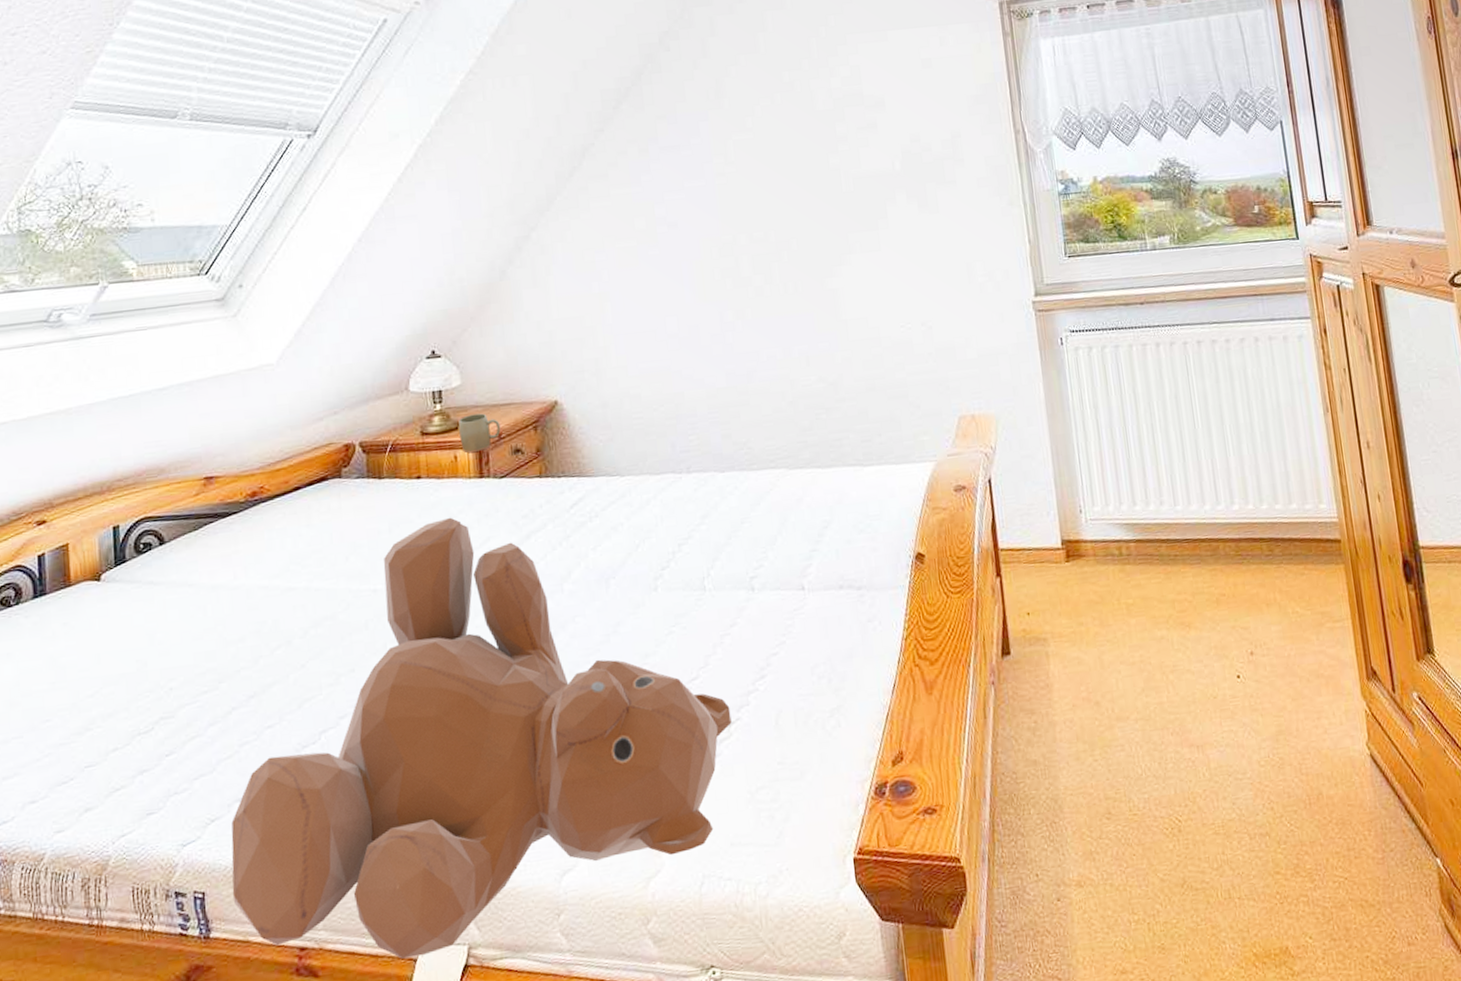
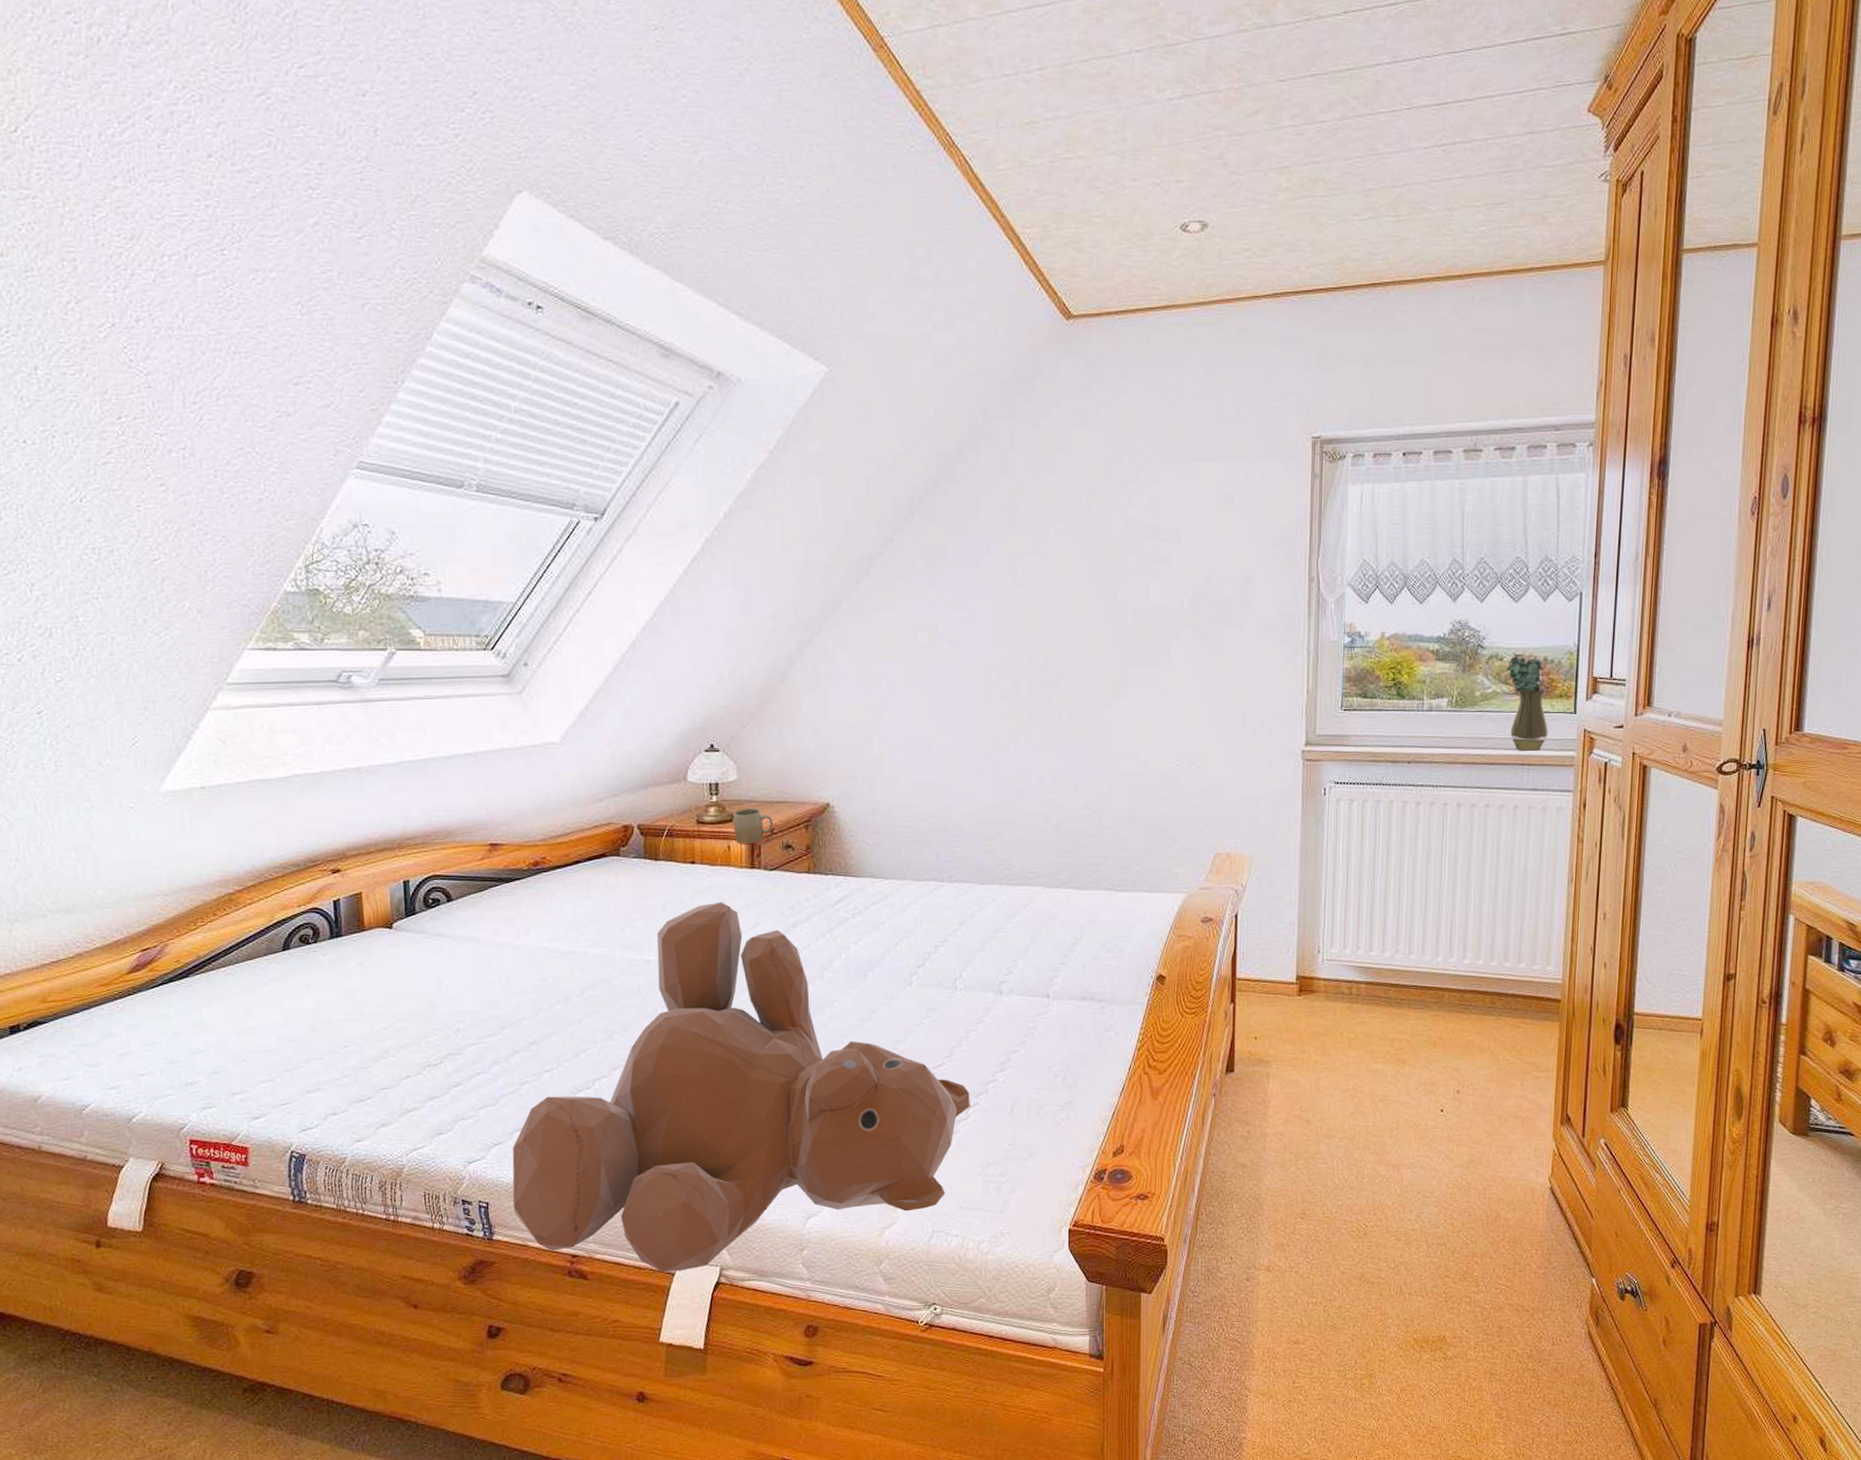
vase: none [1221,184,1275,281] -> present [1505,652,1548,751]

